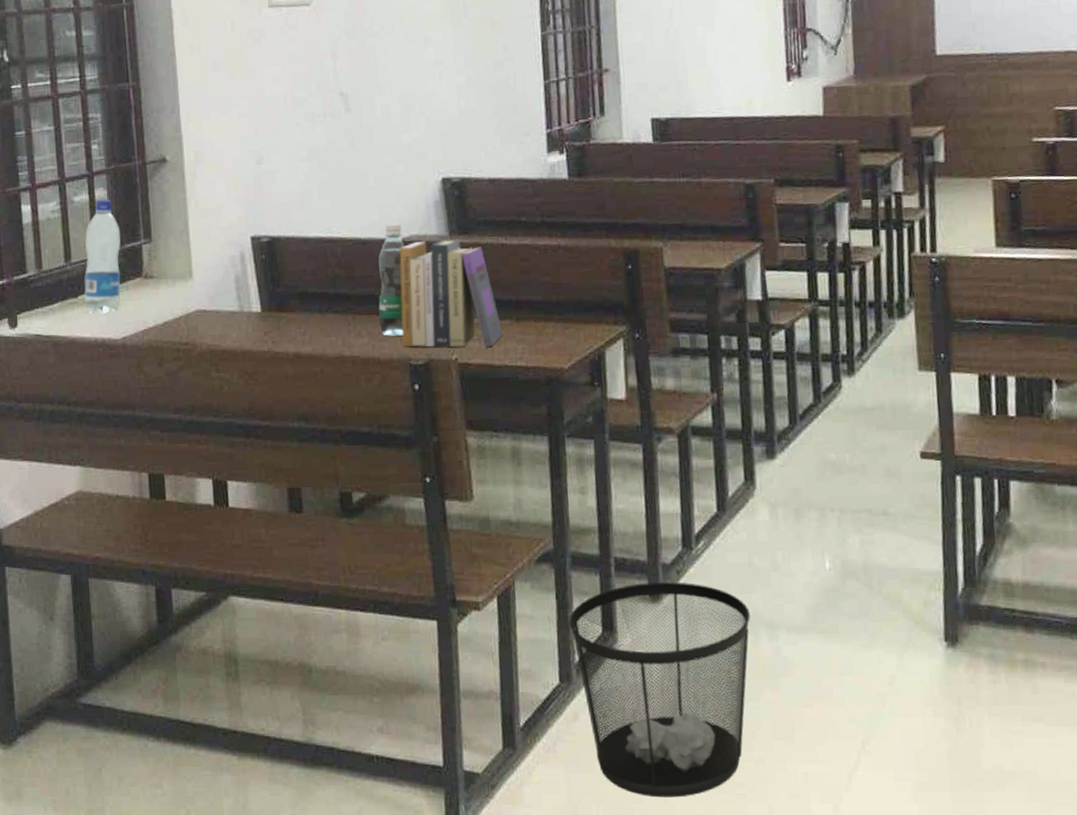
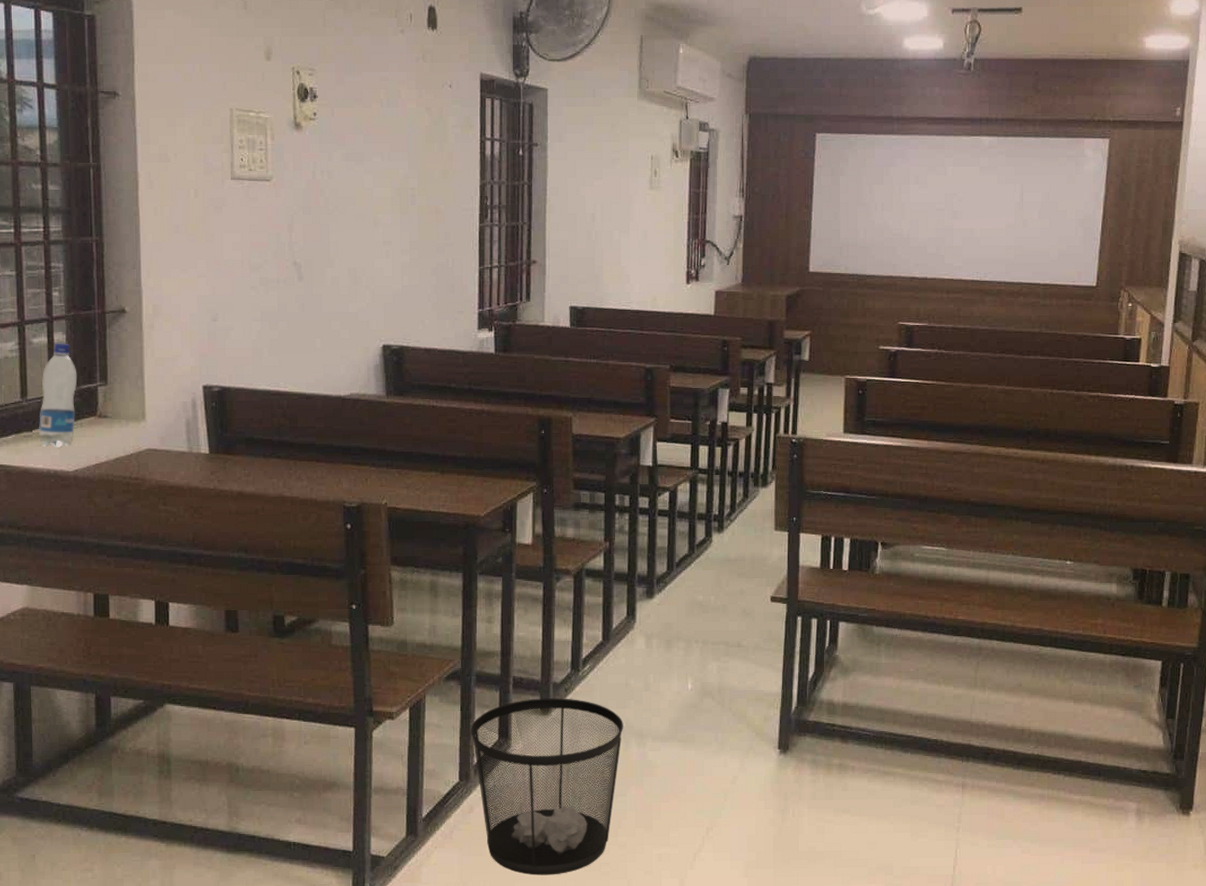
bottle: present [378,223,405,336] -> none [318,381,346,481]
books: present [399,239,503,347] -> none [338,398,429,494]

